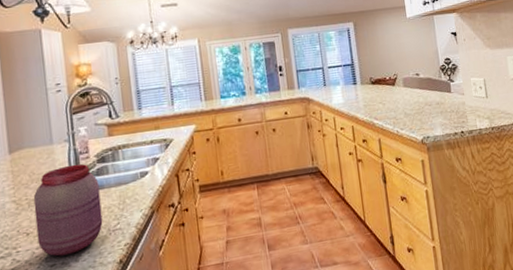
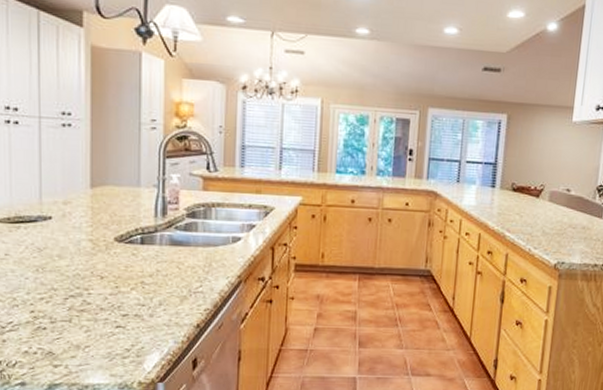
jar: present [33,163,103,257] -> none [112,213,185,308]

